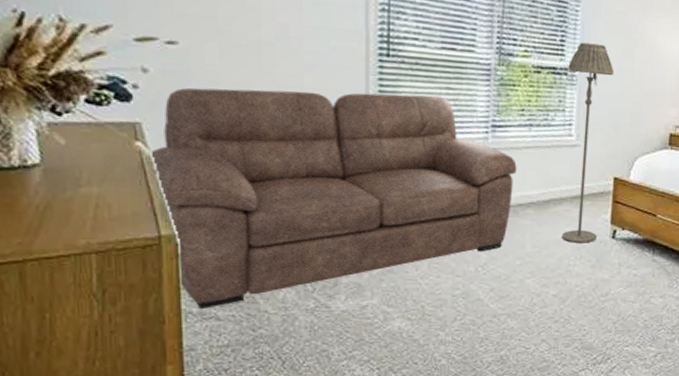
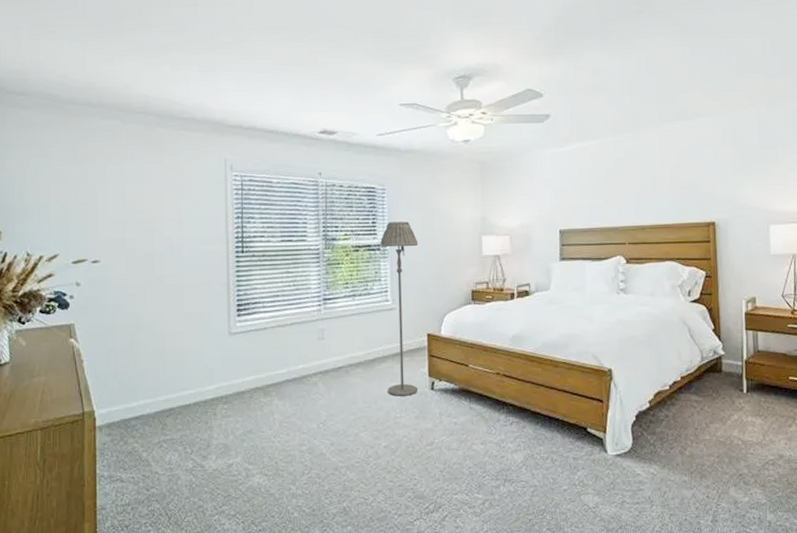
sofa: present [152,87,517,310] -> none [81,279,346,474]

